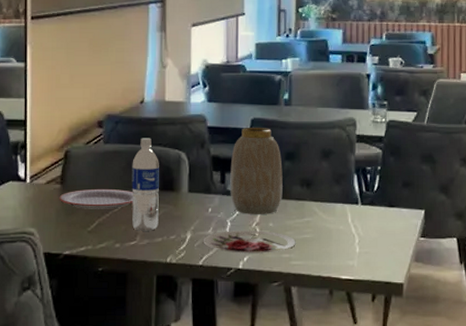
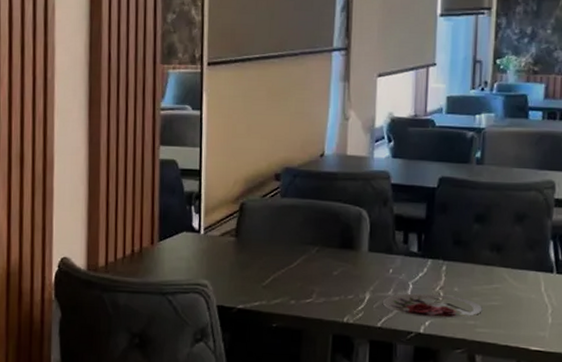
plate: present [59,189,134,209] -> none [233,243,311,265]
water bottle: present [132,138,159,231] -> none [308,193,339,289]
vase: present [230,128,283,214] -> none [413,186,471,279]

